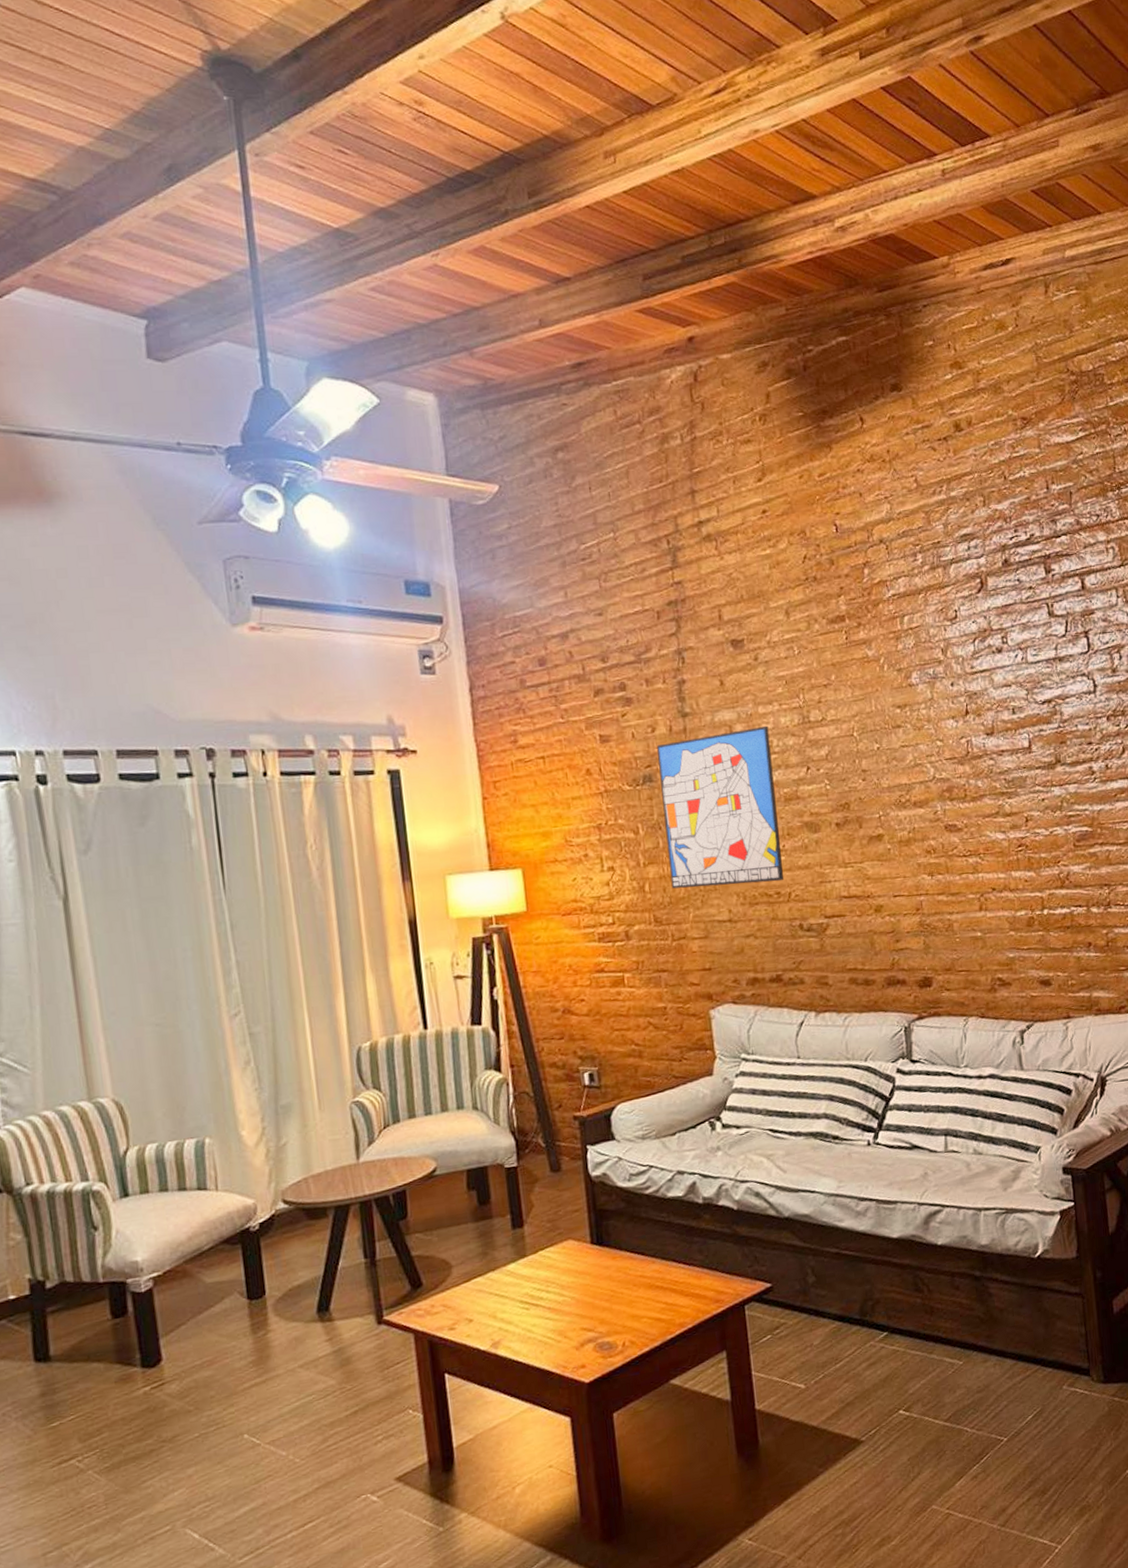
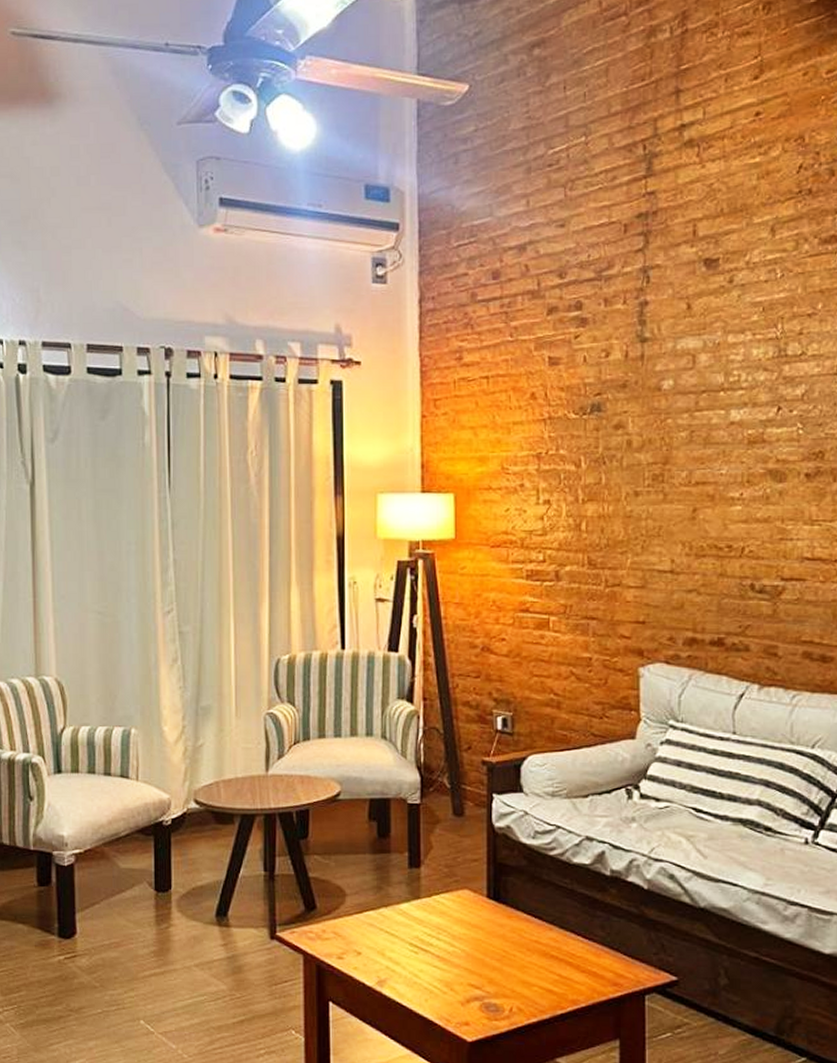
wall art: present [657,725,785,889] -> none [610,357,739,534]

